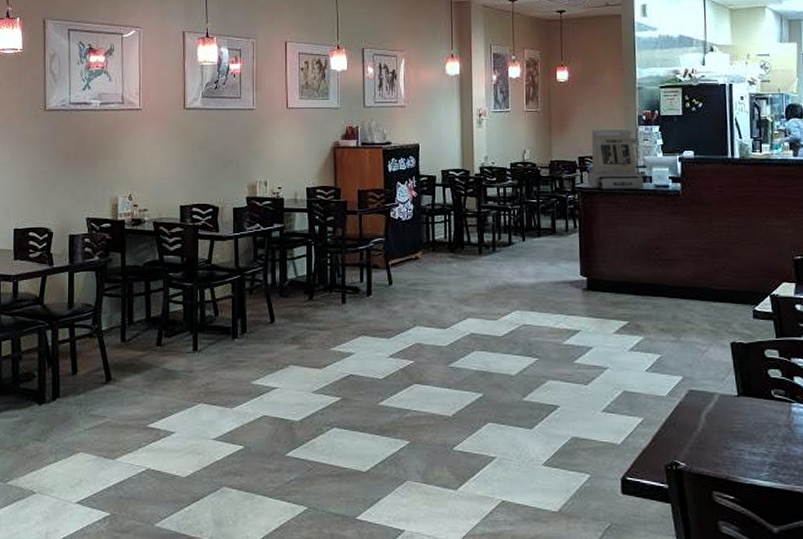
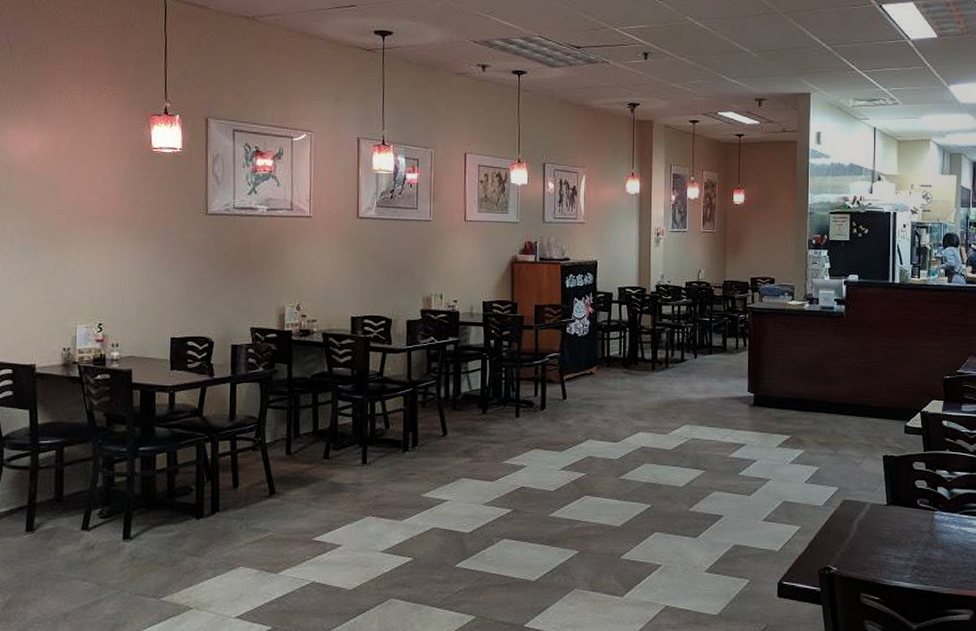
cash register: present [588,130,647,190] -> none [759,252,815,310]

